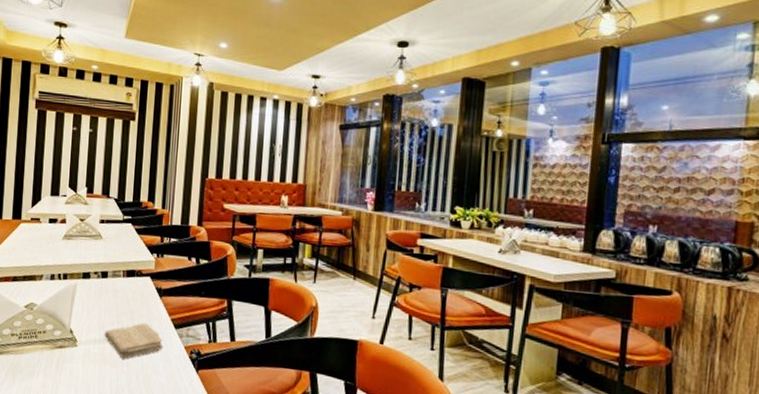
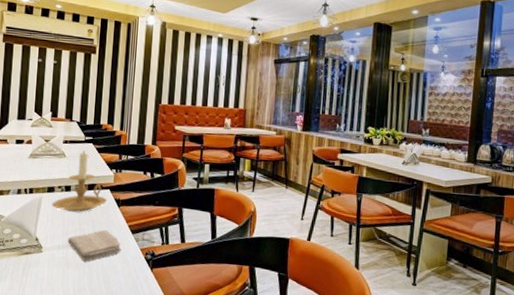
candle holder: none [87,232,147,302] -> present [52,151,107,212]

